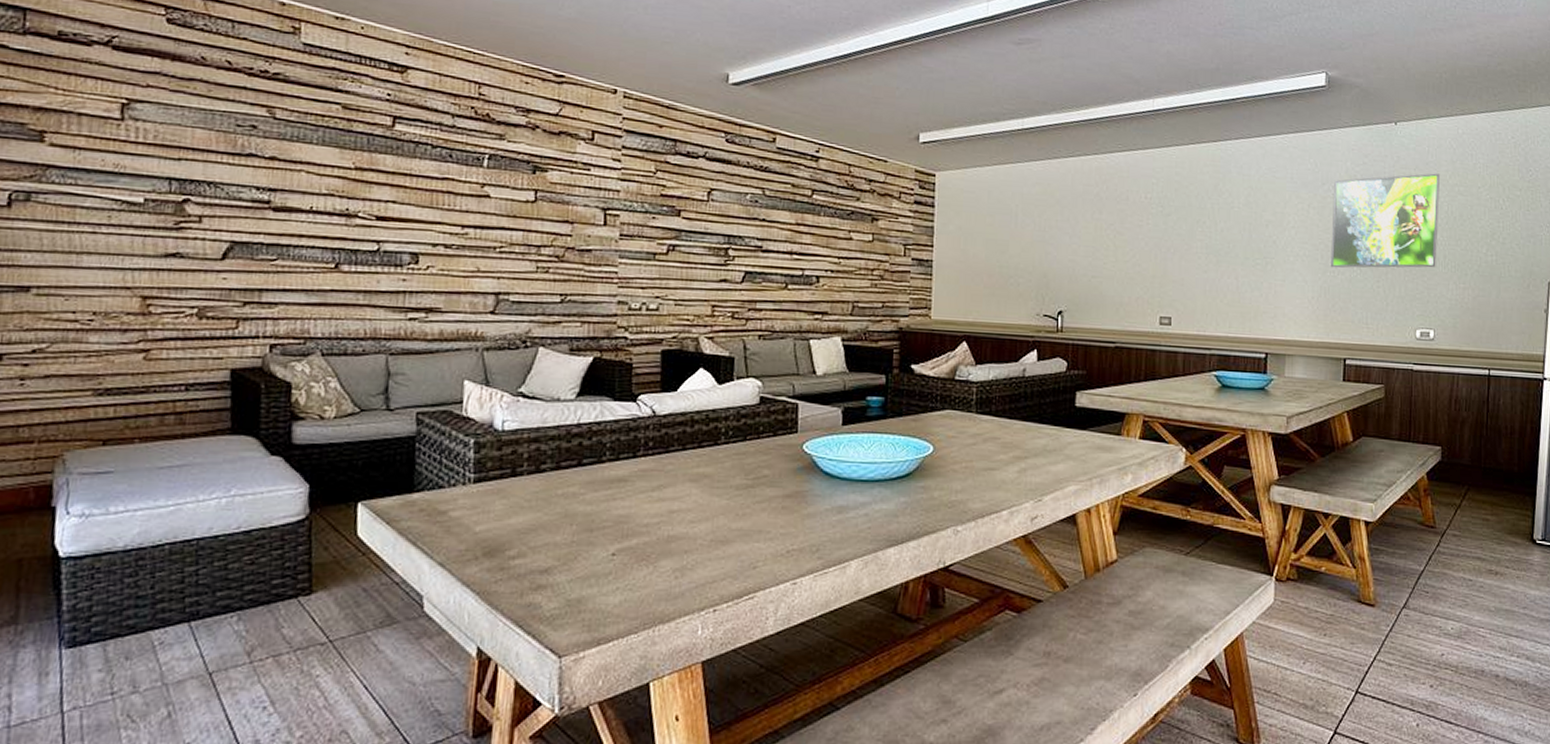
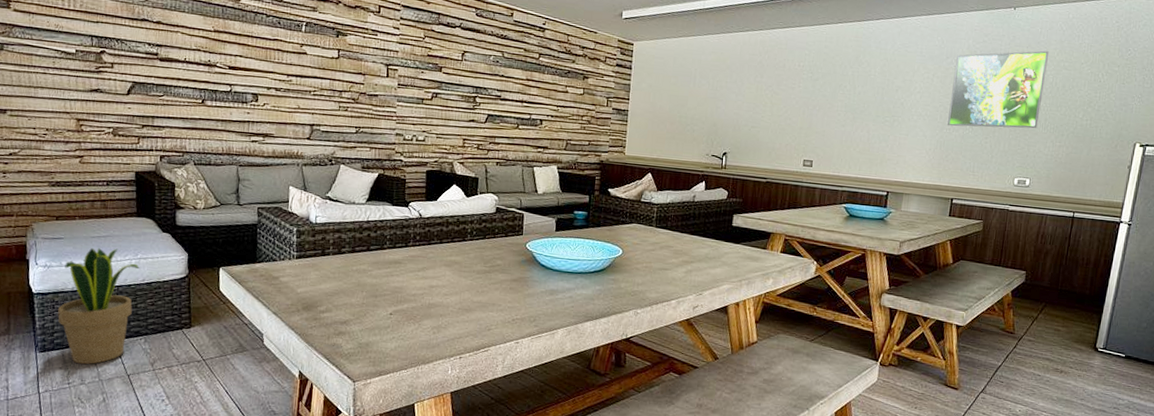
potted plant: none [98,483,233,662] -> present [58,247,140,365]

